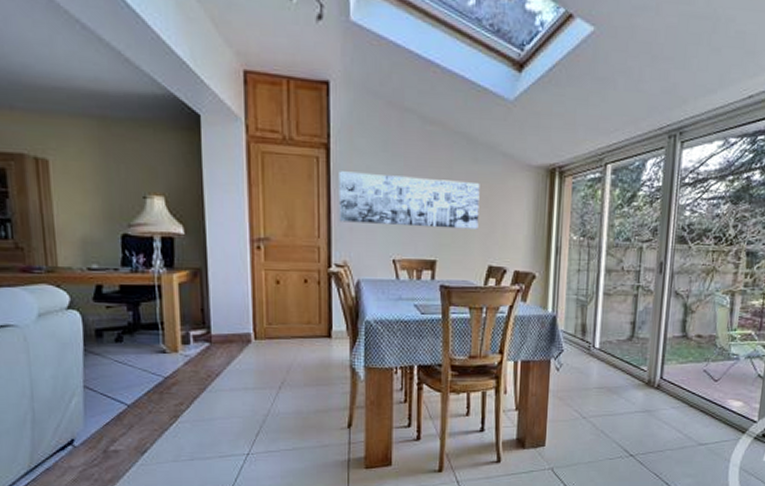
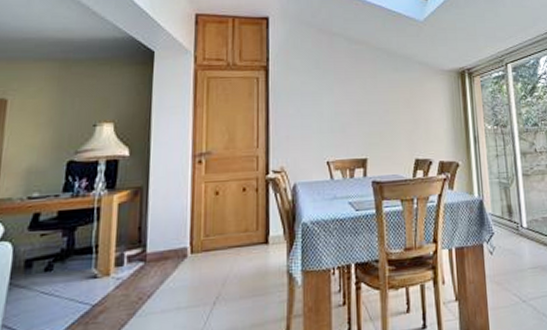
wall art: present [339,171,480,230] -> none [276,87,403,132]

